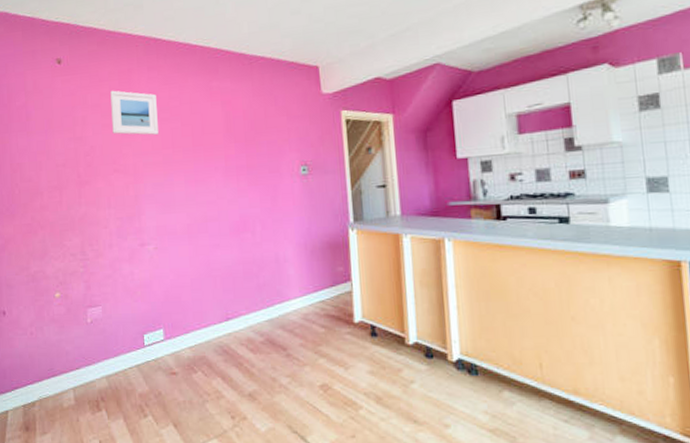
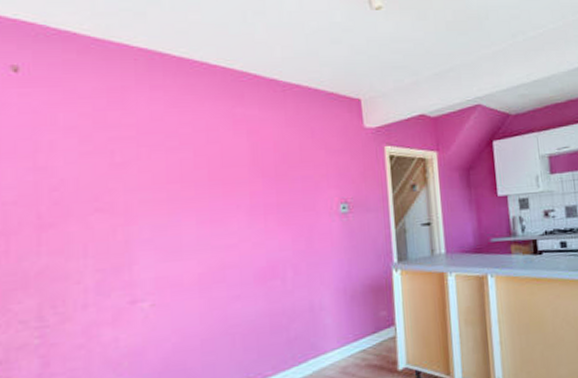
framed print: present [110,90,158,135] -> none [94,110,162,167]

